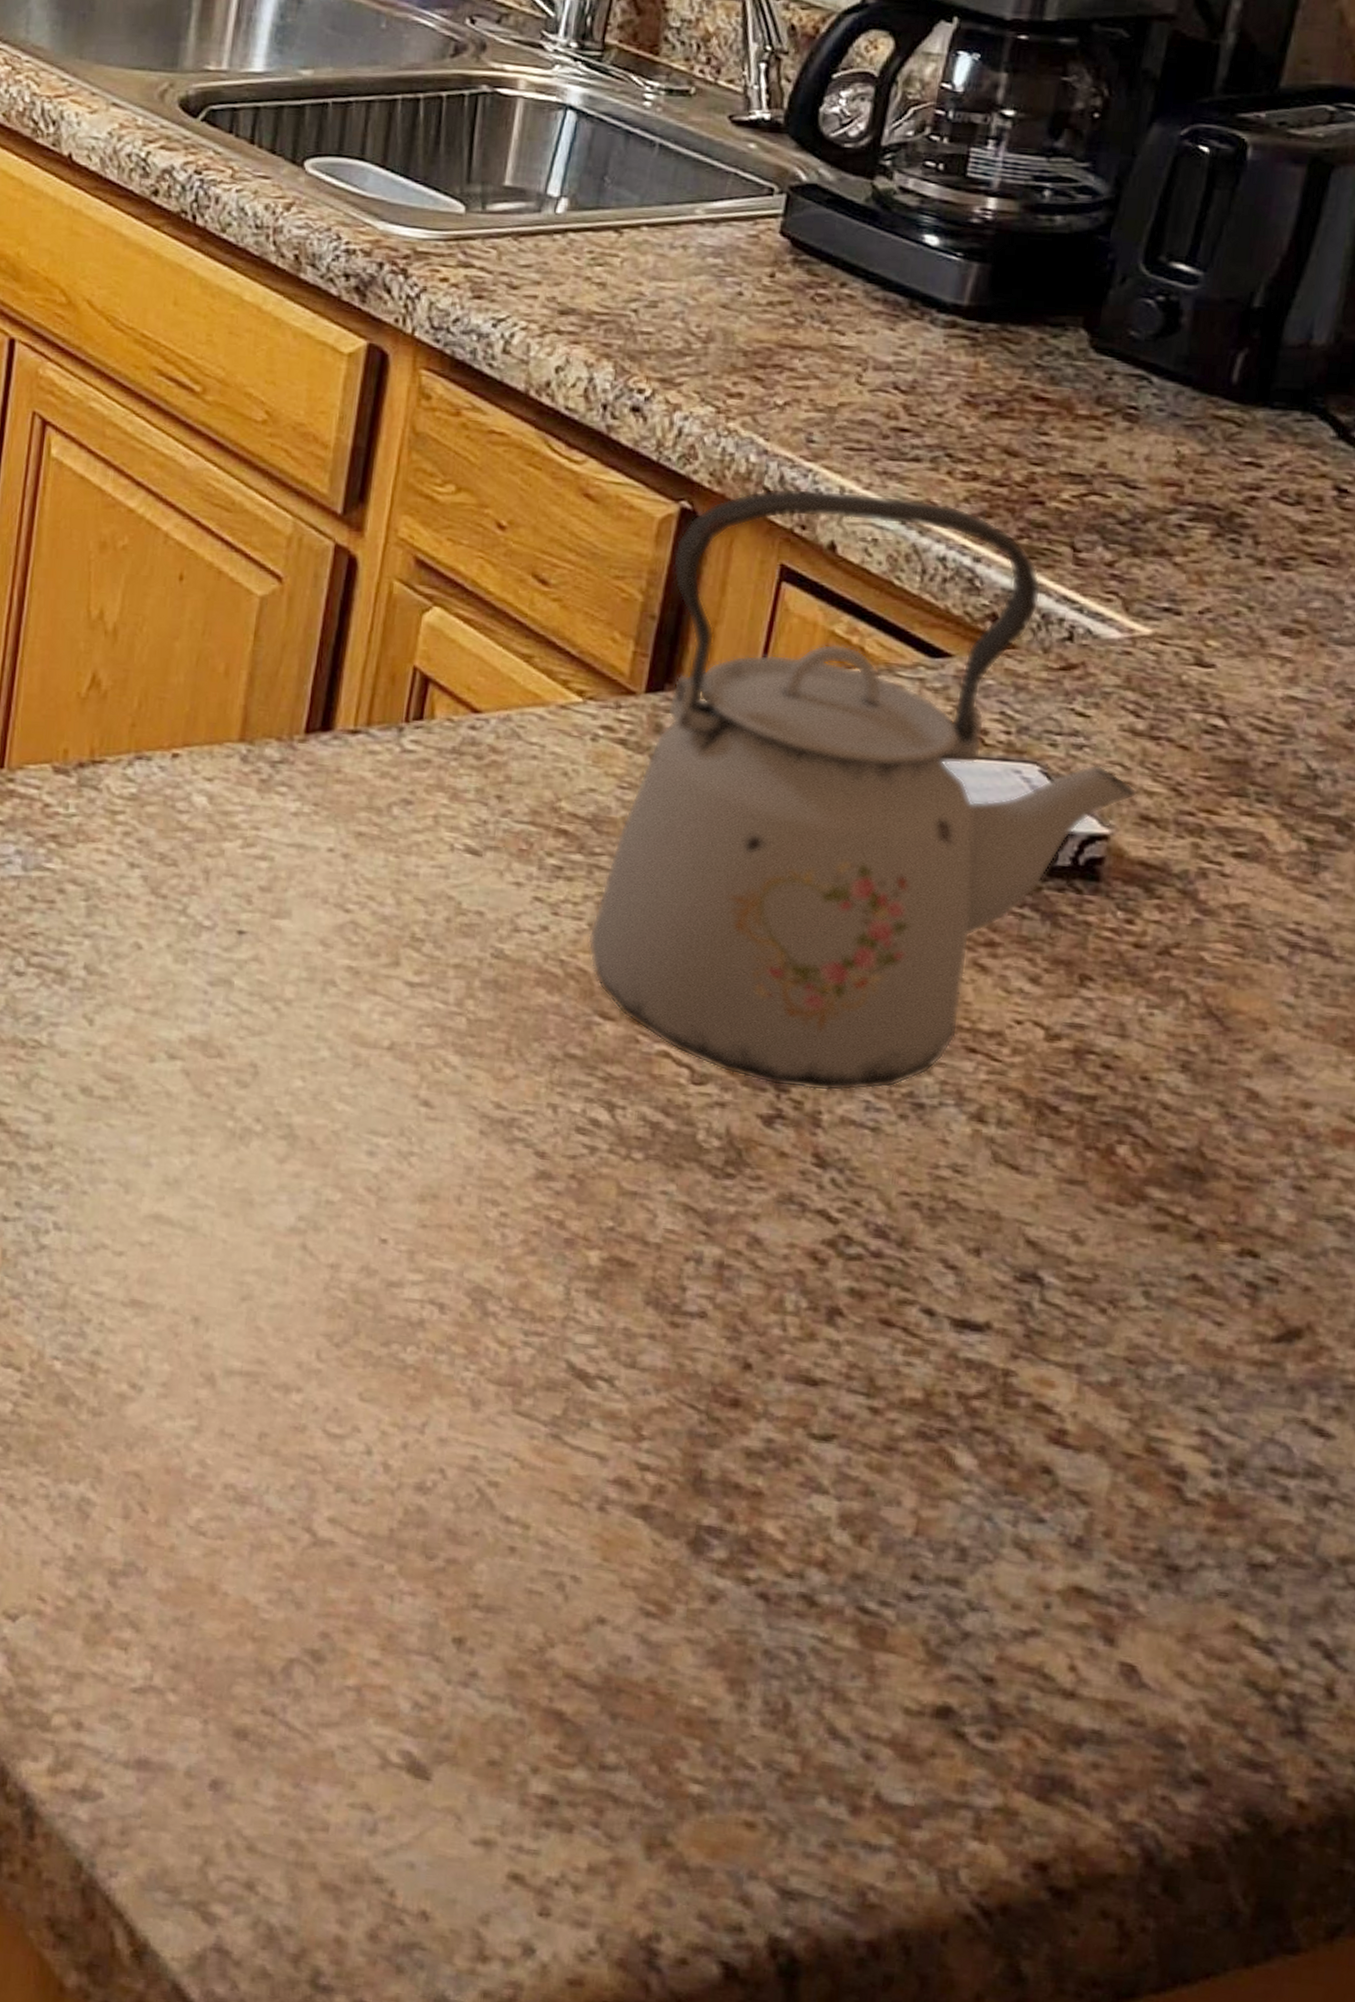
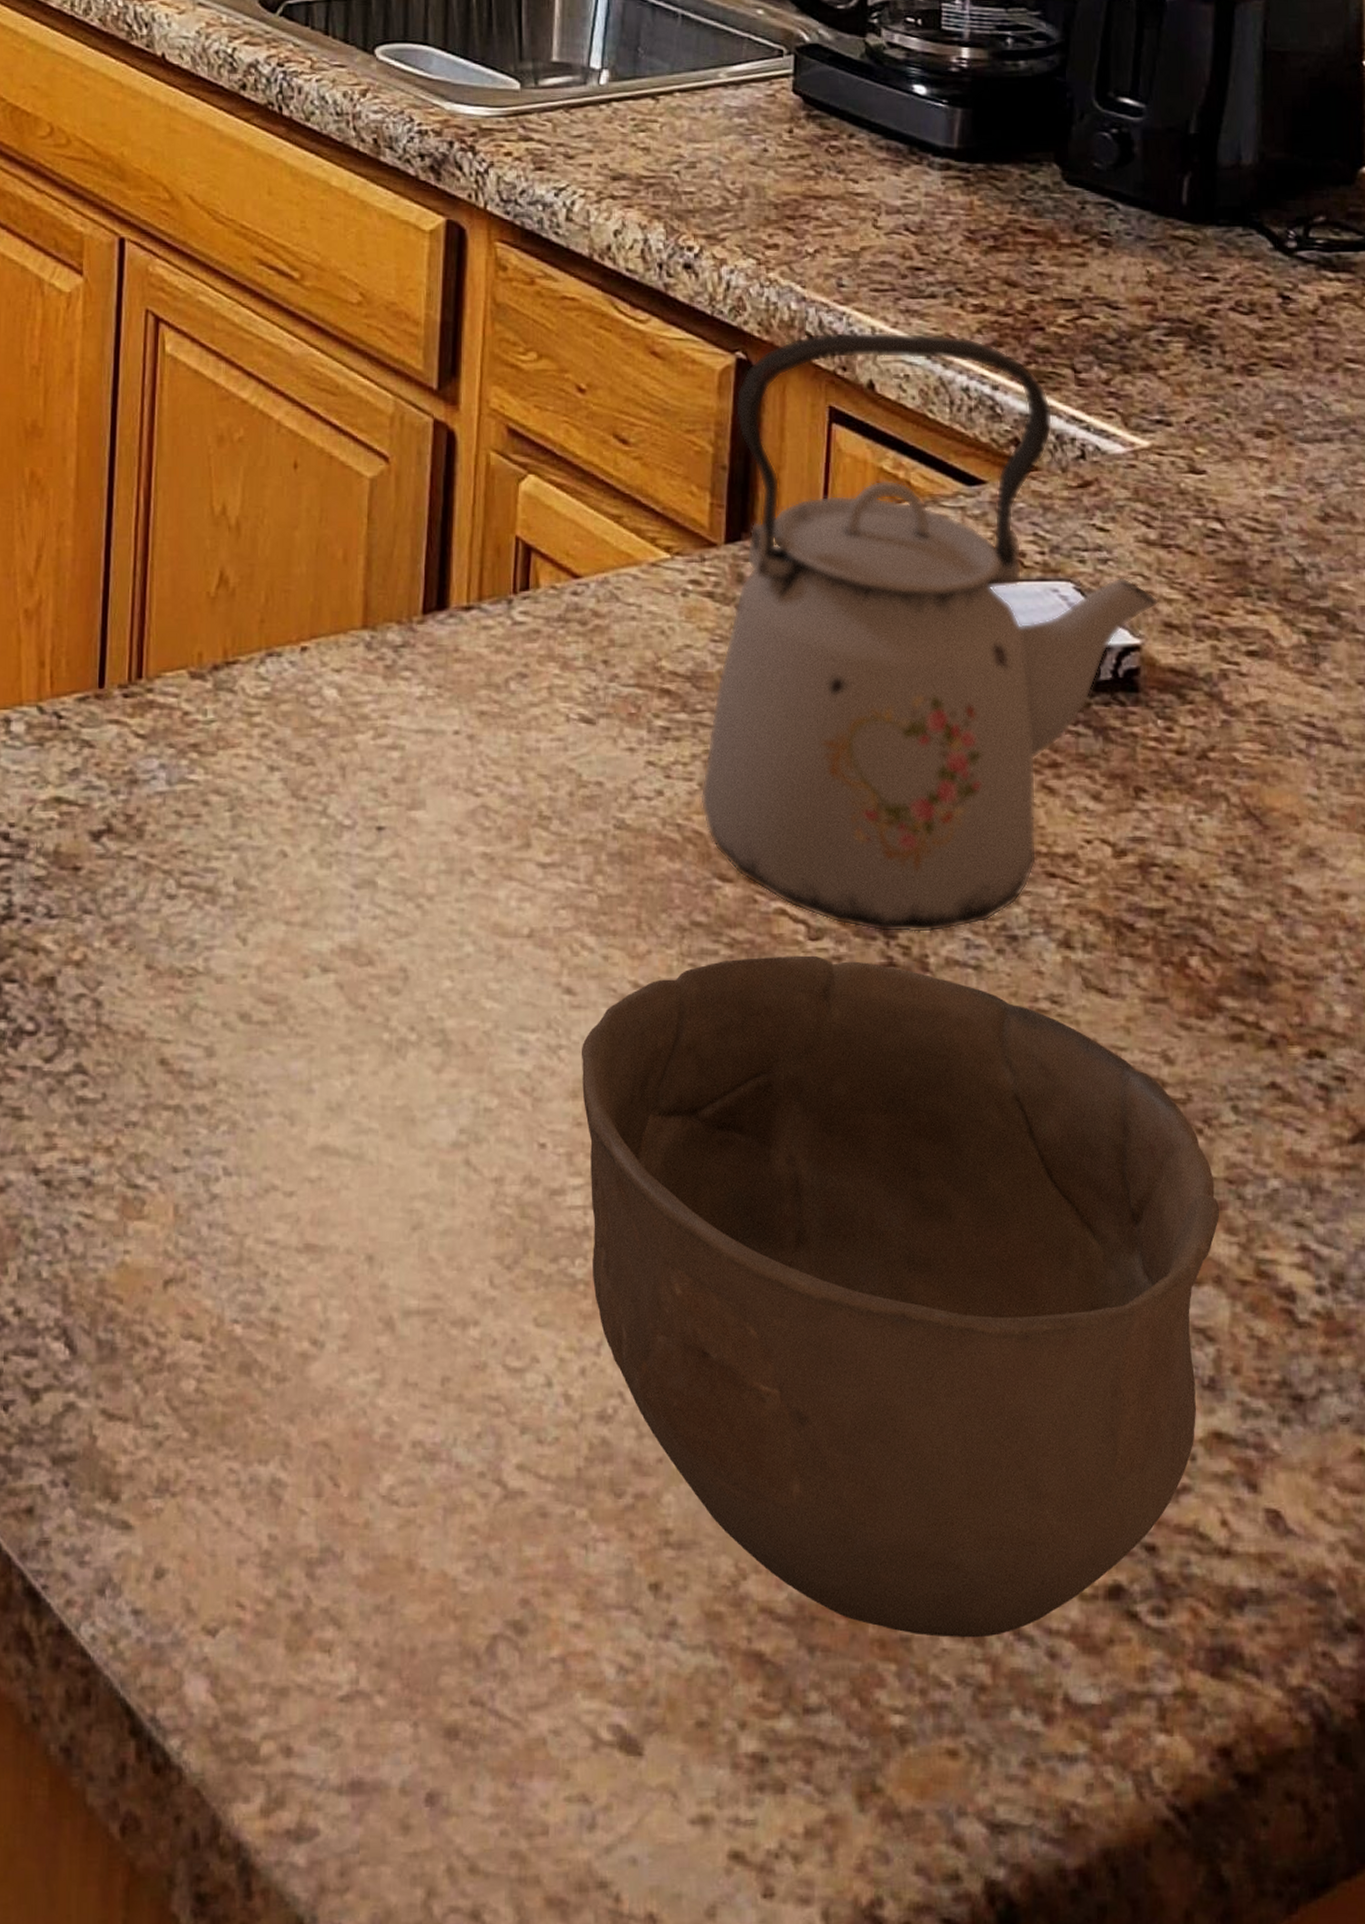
bowl: none [423,1093,1114,1732] -> present [581,955,1220,1638]

